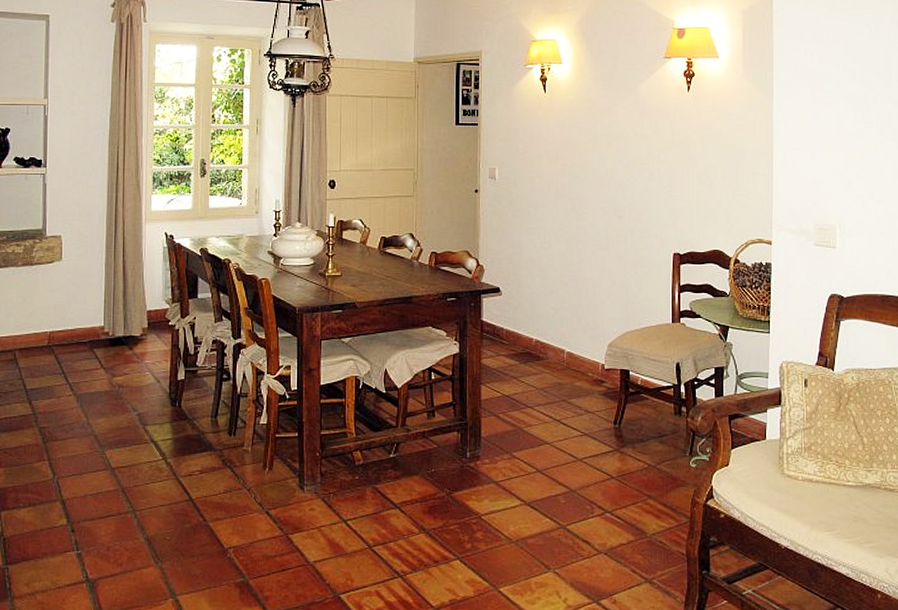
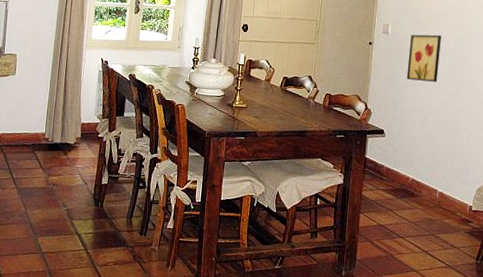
wall art: none [520,176,555,229] -> present [406,34,442,82]

